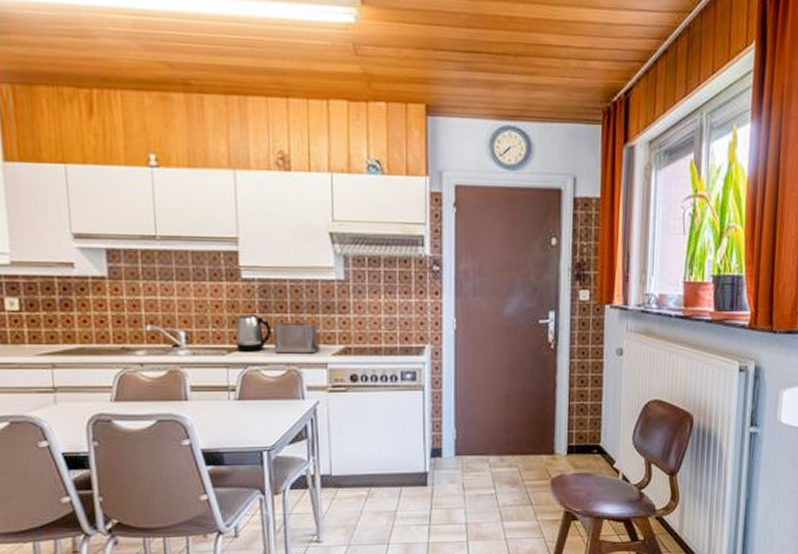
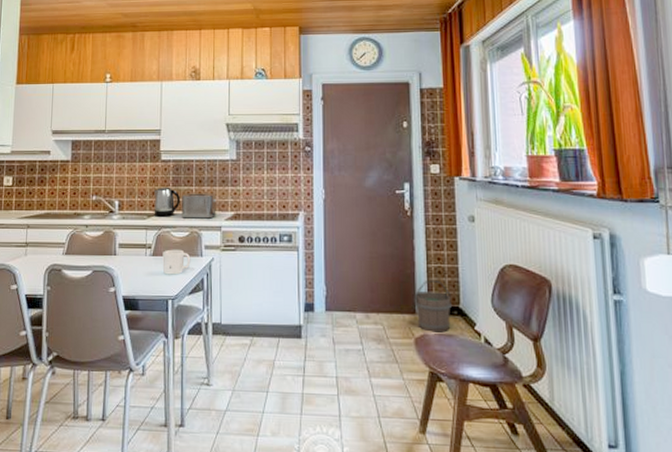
mug: none [251,391,290,422] -> present [162,249,191,275]
wooden bucket: none [553,418,592,472] -> present [414,279,451,333]

